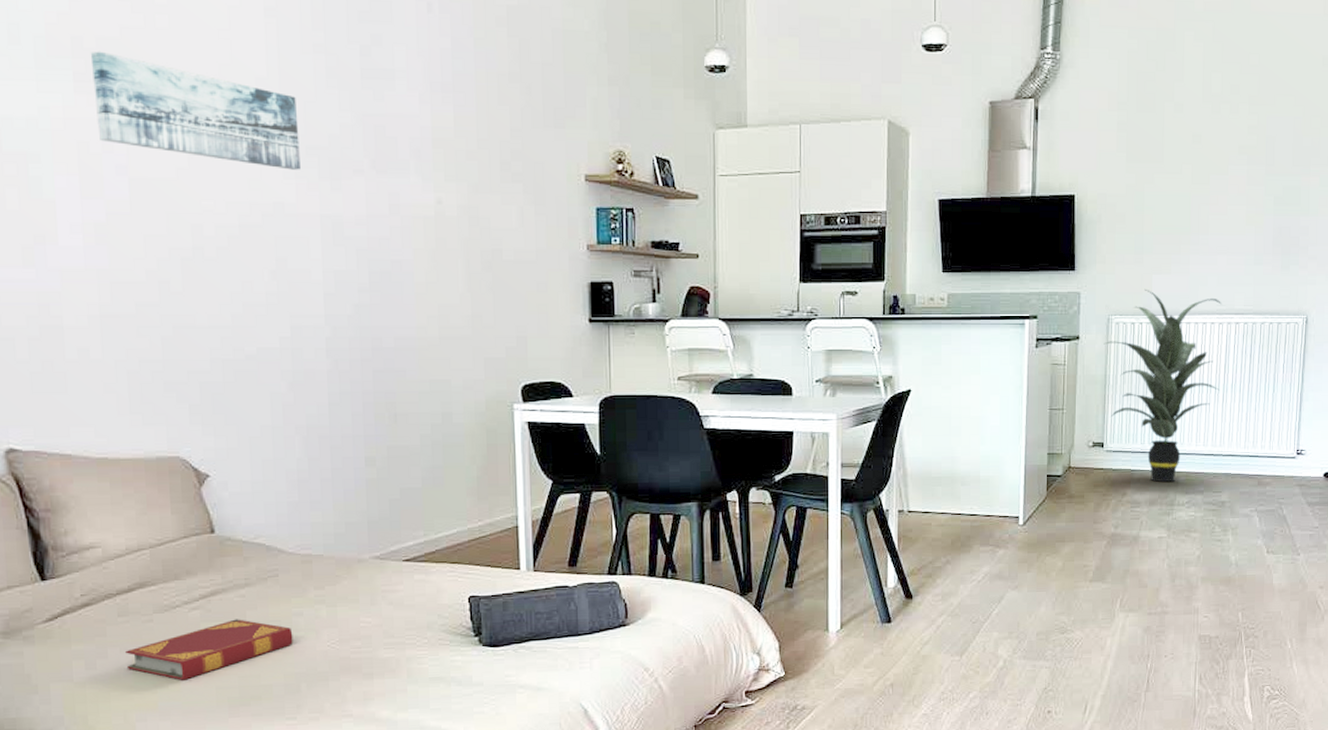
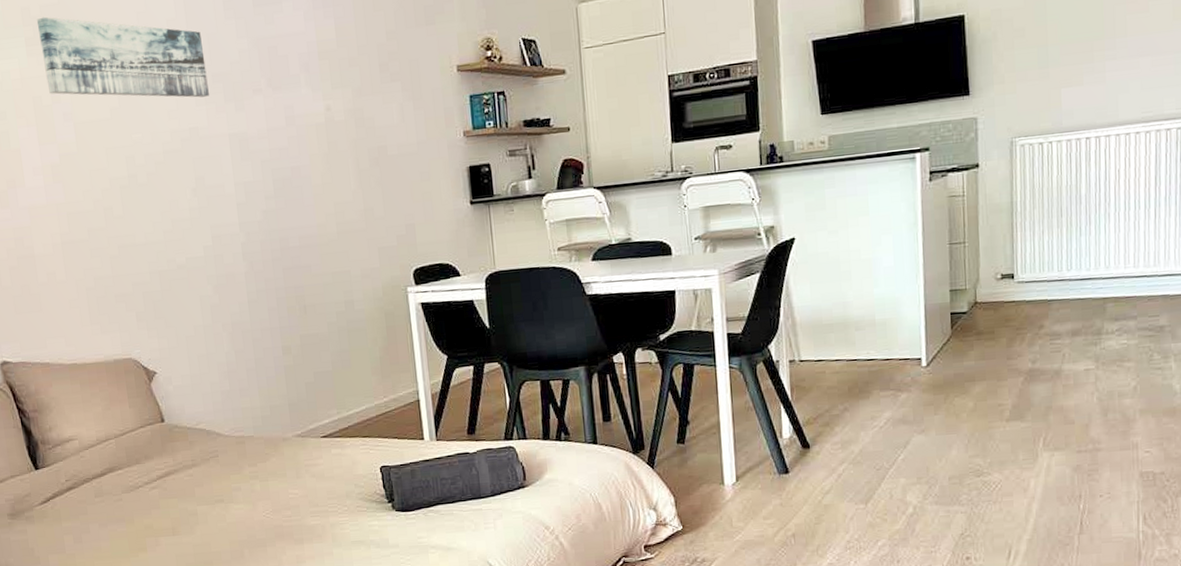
hardback book: present [125,619,293,680] -> none [103,495,235,550]
indoor plant: present [1104,288,1222,483] -> none [1007,104,1150,311]

